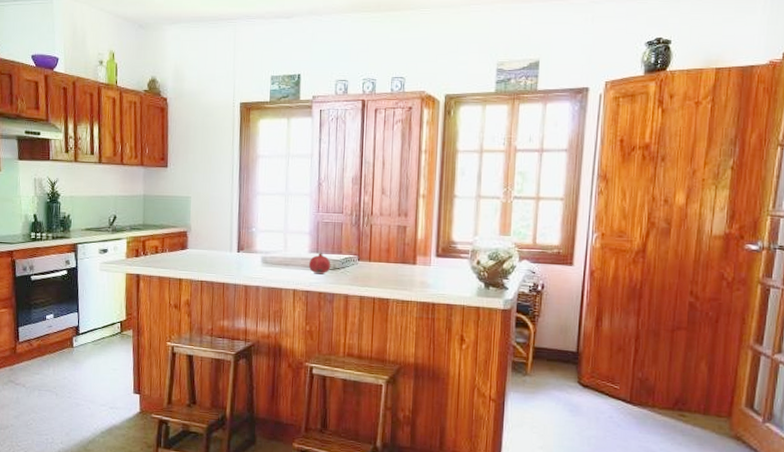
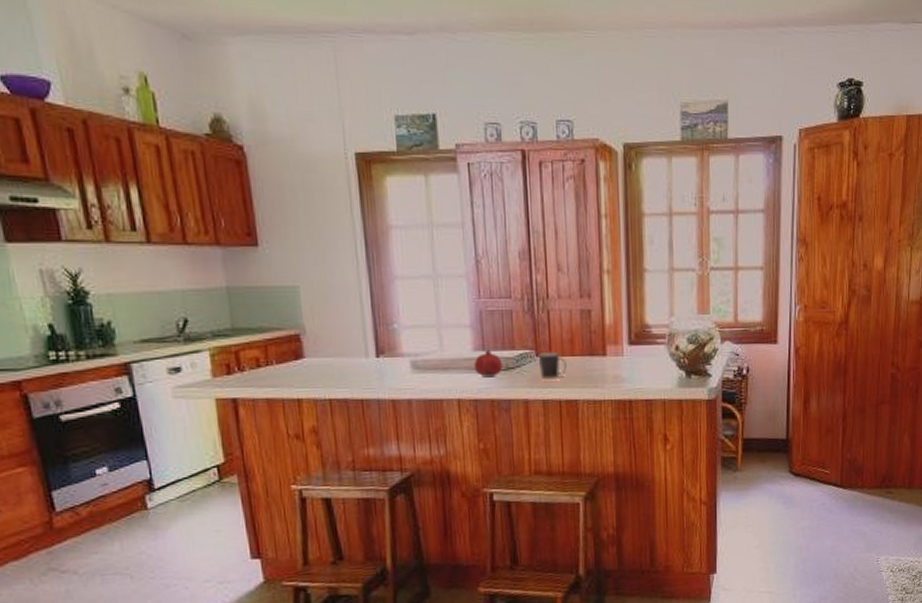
mug: none [359,257,382,281] -> present [538,351,567,381]

